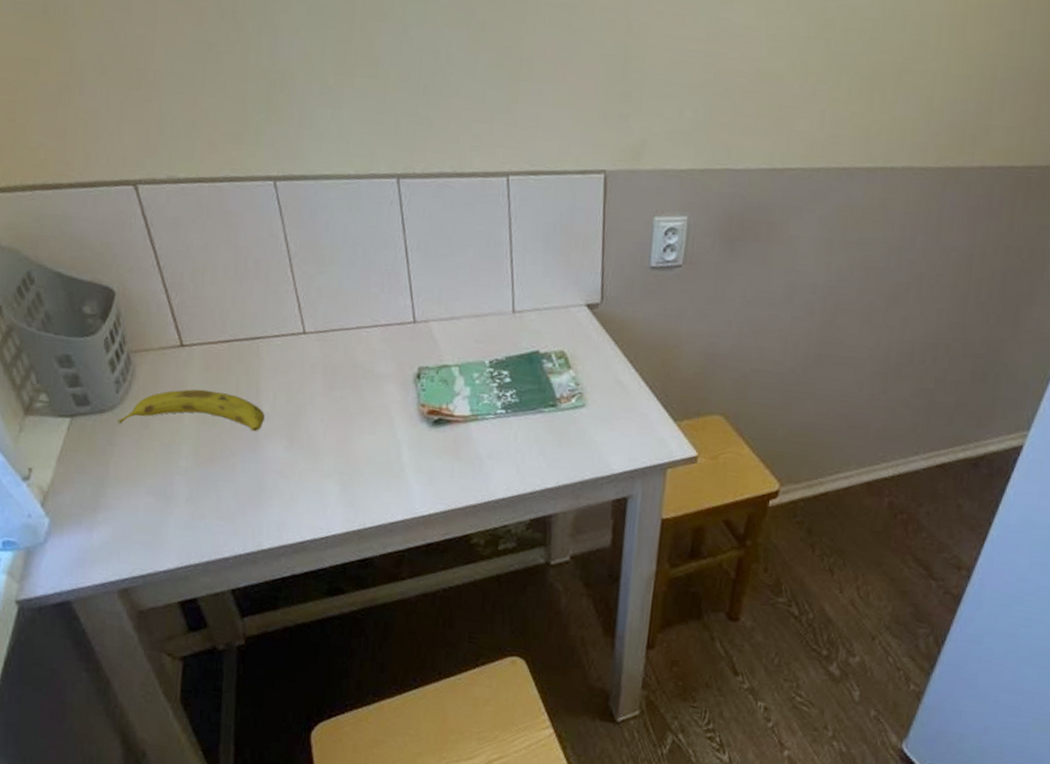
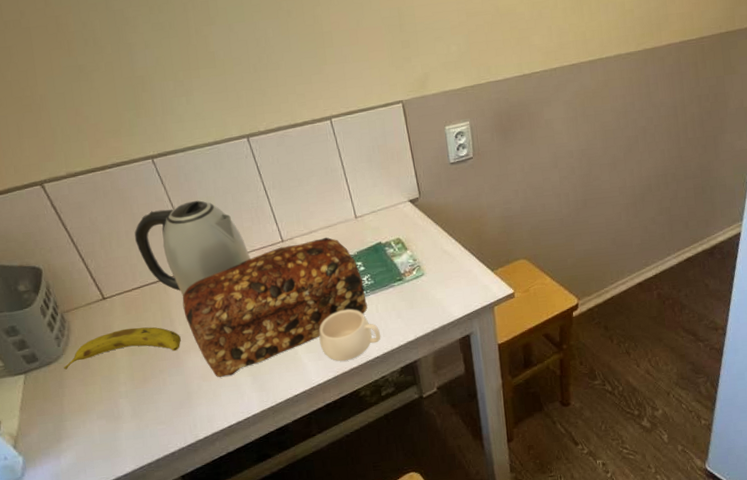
kettle: none [233,245,371,364] -> present [134,200,251,296]
bread loaf: none [275,328,506,479] -> present [182,237,367,377]
mug: none [434,427,514,494] -> present [318,308,381,362]

